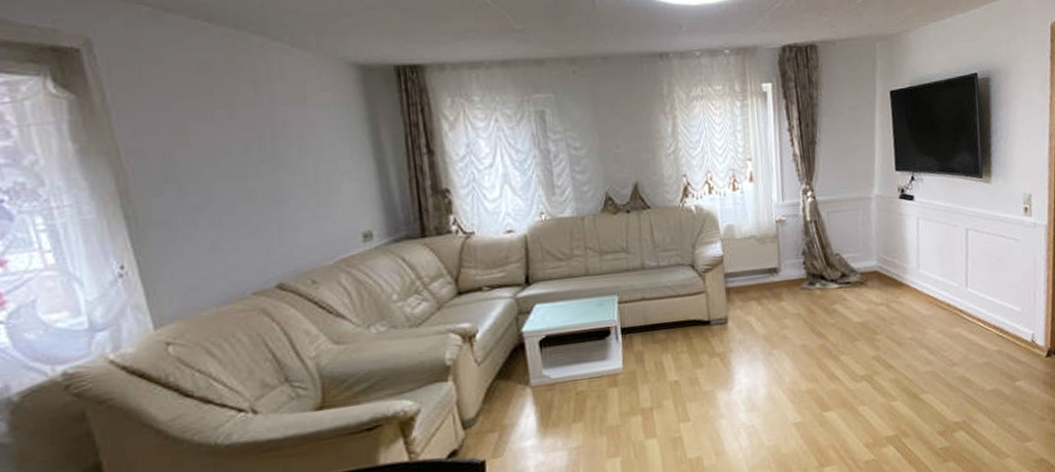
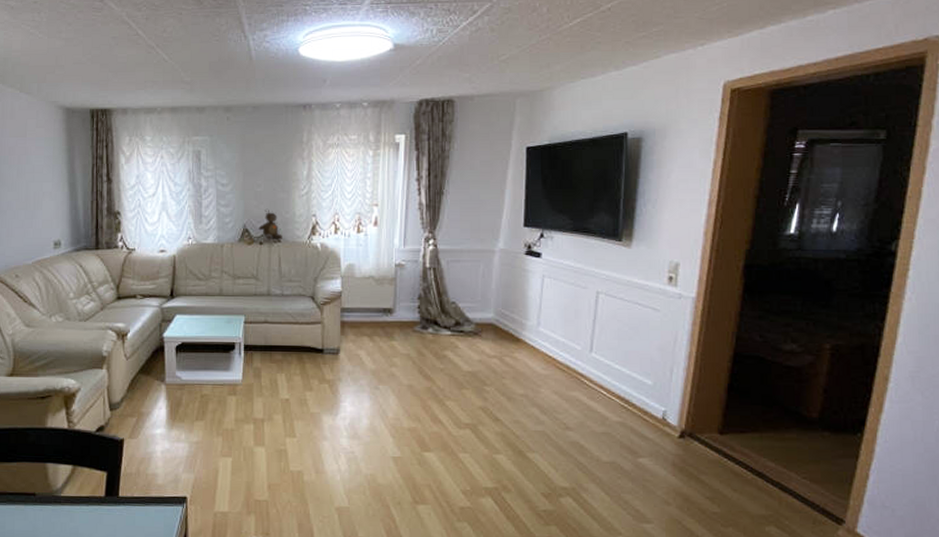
teddy bear: none [623,172,652,208] -> present [258,208,282,241]

